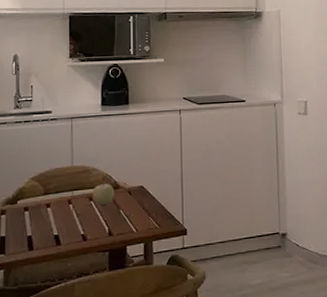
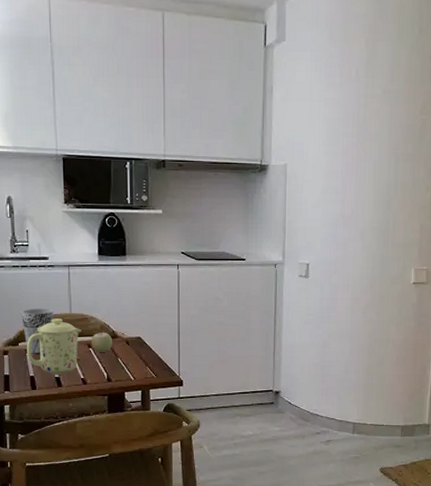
cup: none [21,162,55,212] -> present [21,308,54,354]
mug: none [25,172,83,233] -> present [26,319,81,375]

